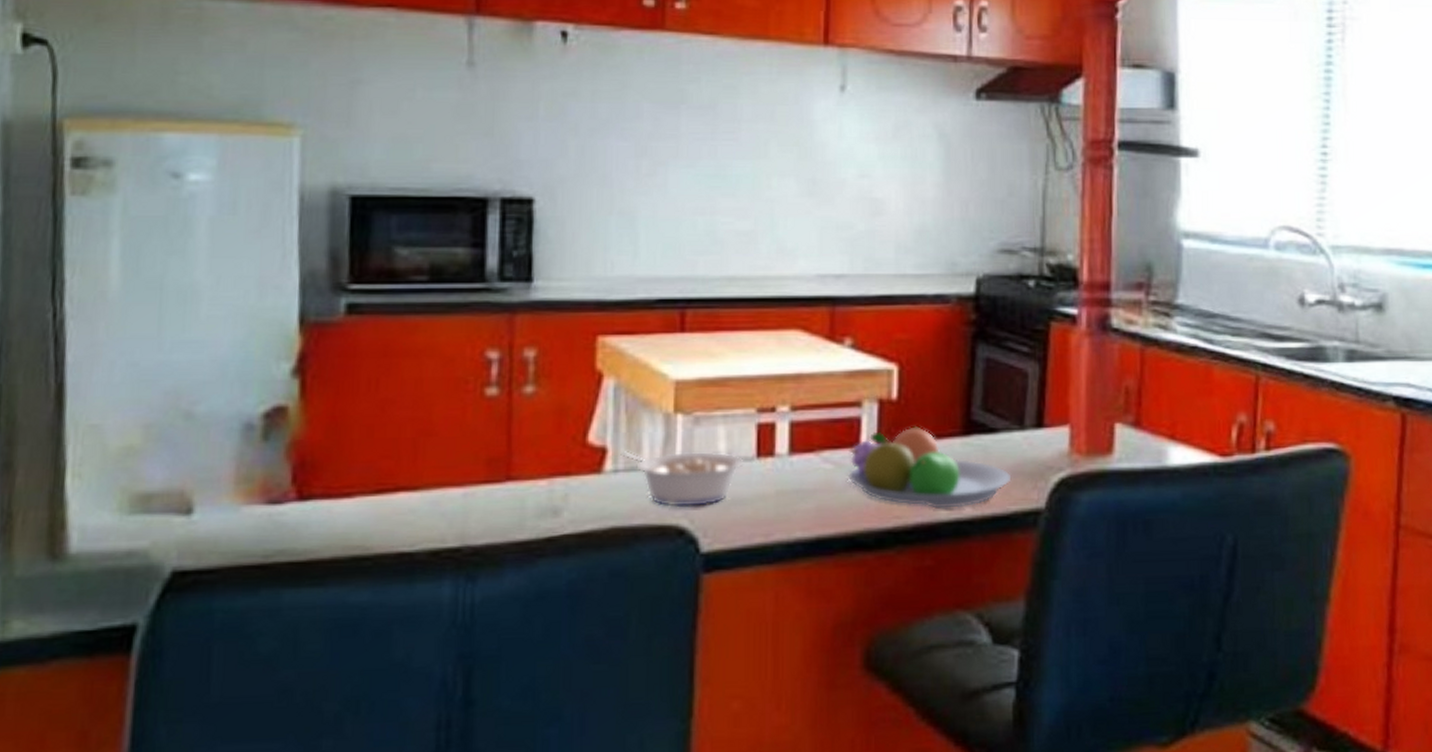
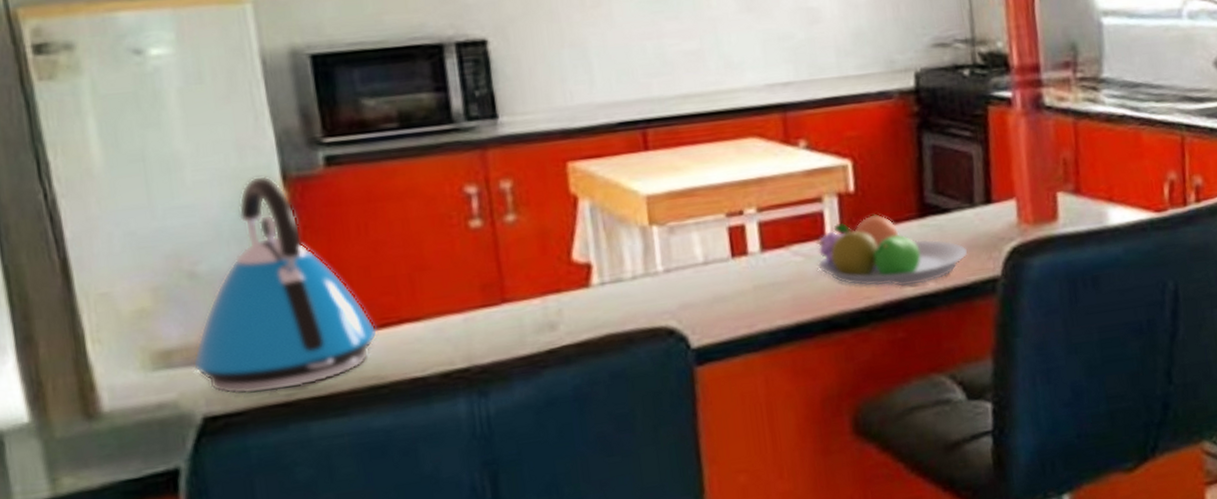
kettle: none [171,317,370,551] -> present [192,175,377,395]
legume: present [620,450,744,508] -> none [604,256,721,311]

